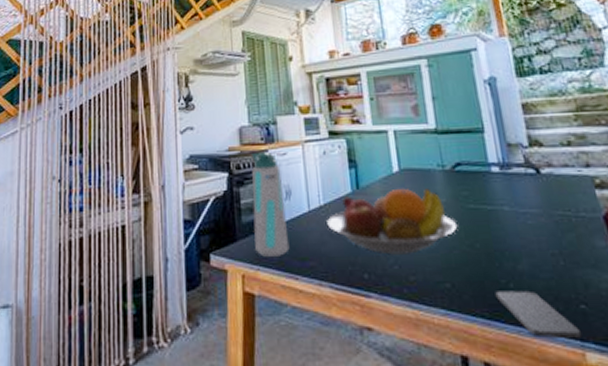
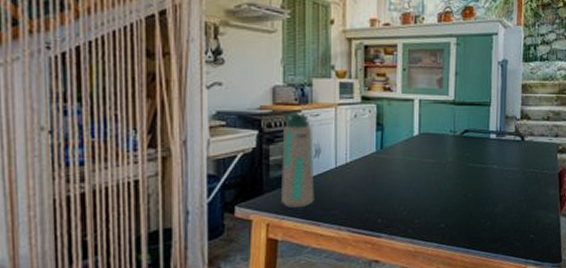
fruit bowl: present [327,188,458,255] -> none [351,149,458,204]
smartphone: present [495,290,582,339] -> none [476,227,527,259]

